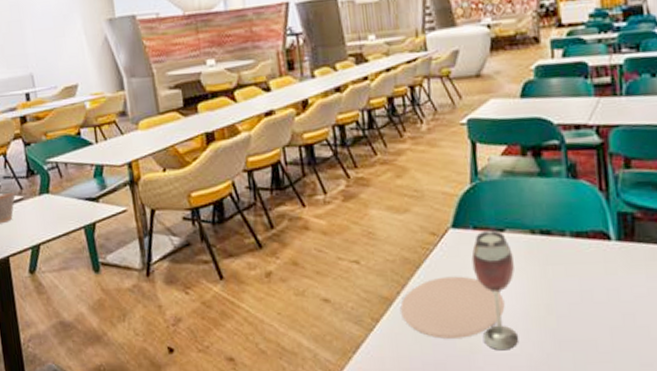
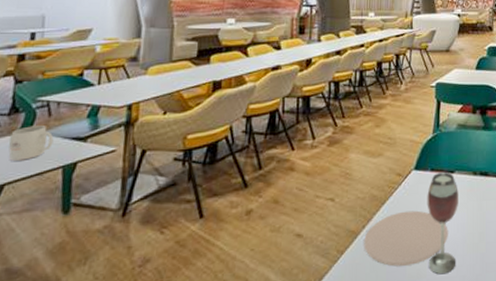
mug: none [33,187,71,223] -> present [8,125,54,162]

